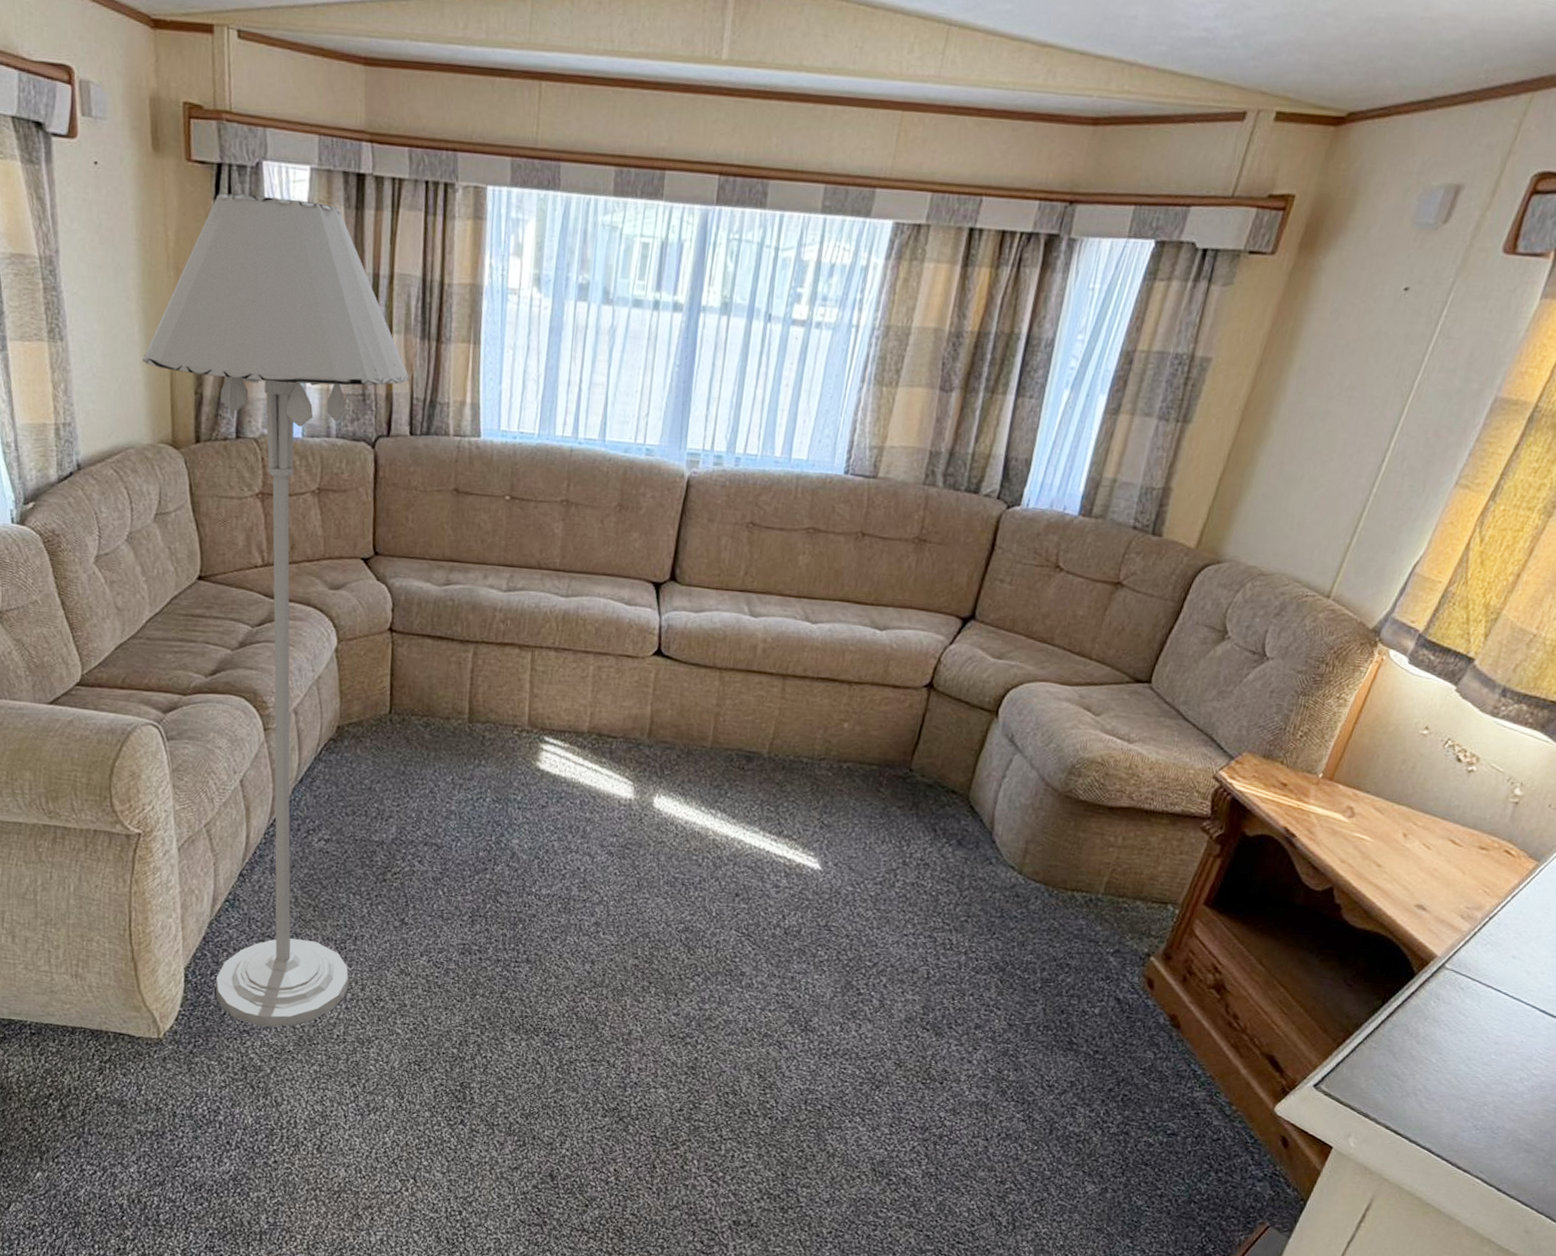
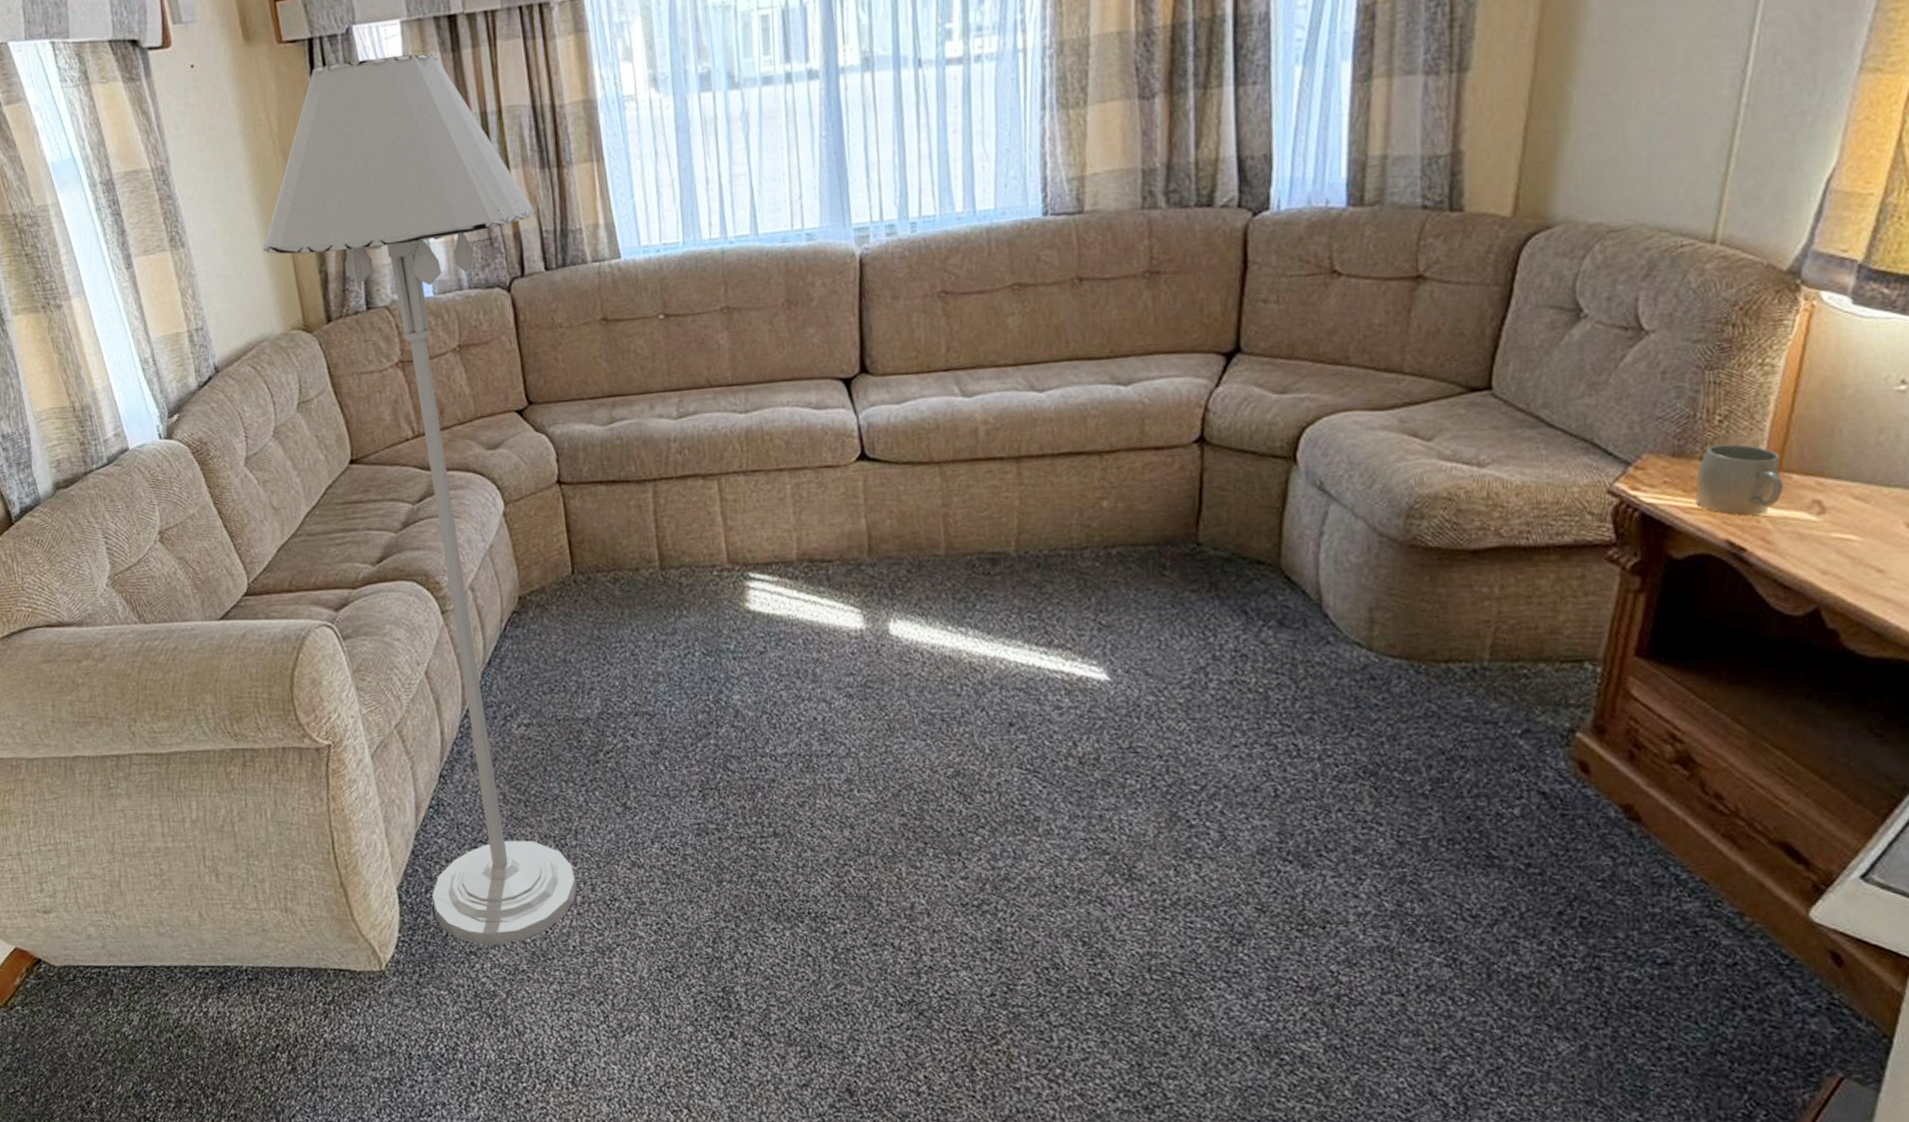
mug: none [1271,754,1335,812] -> present [1695,444,1784,516]

